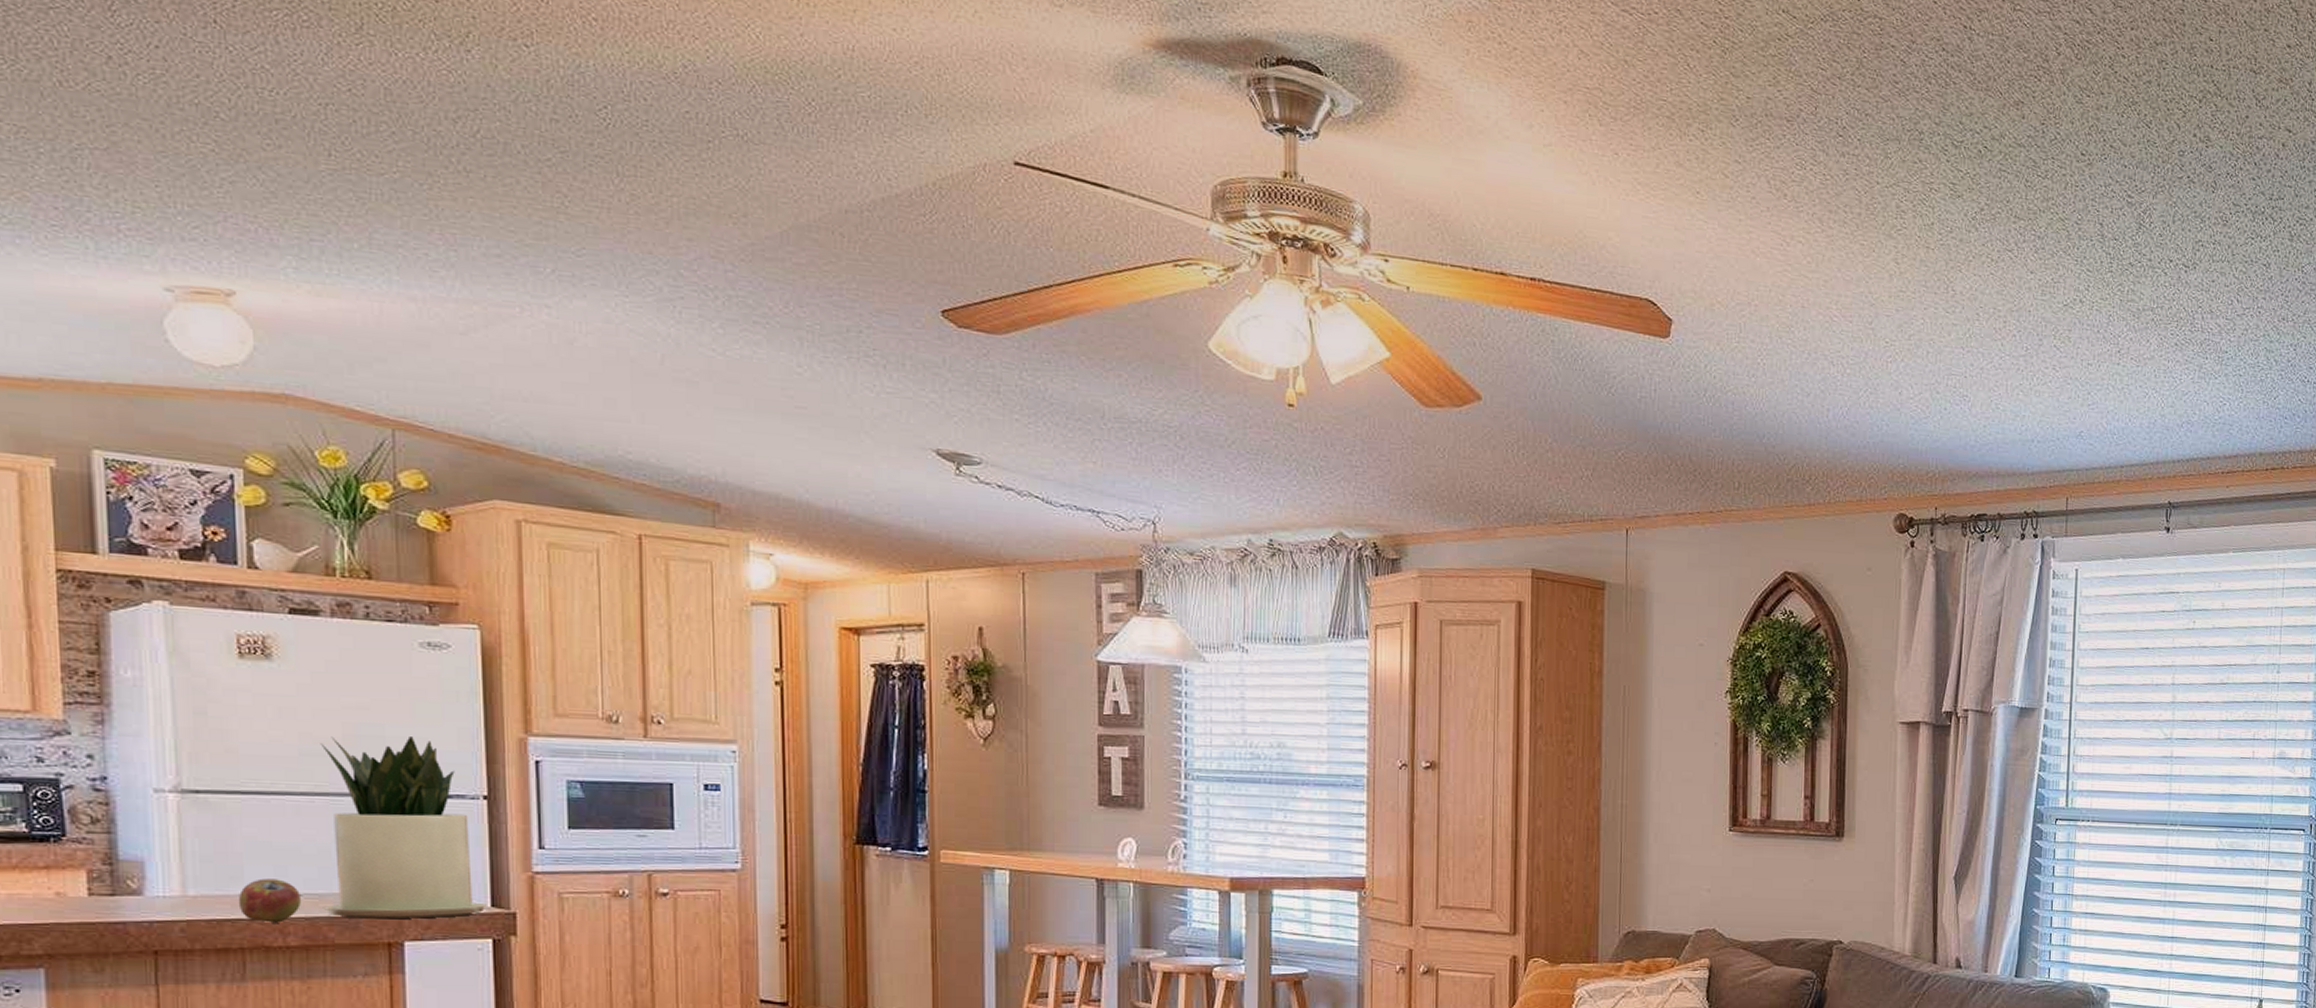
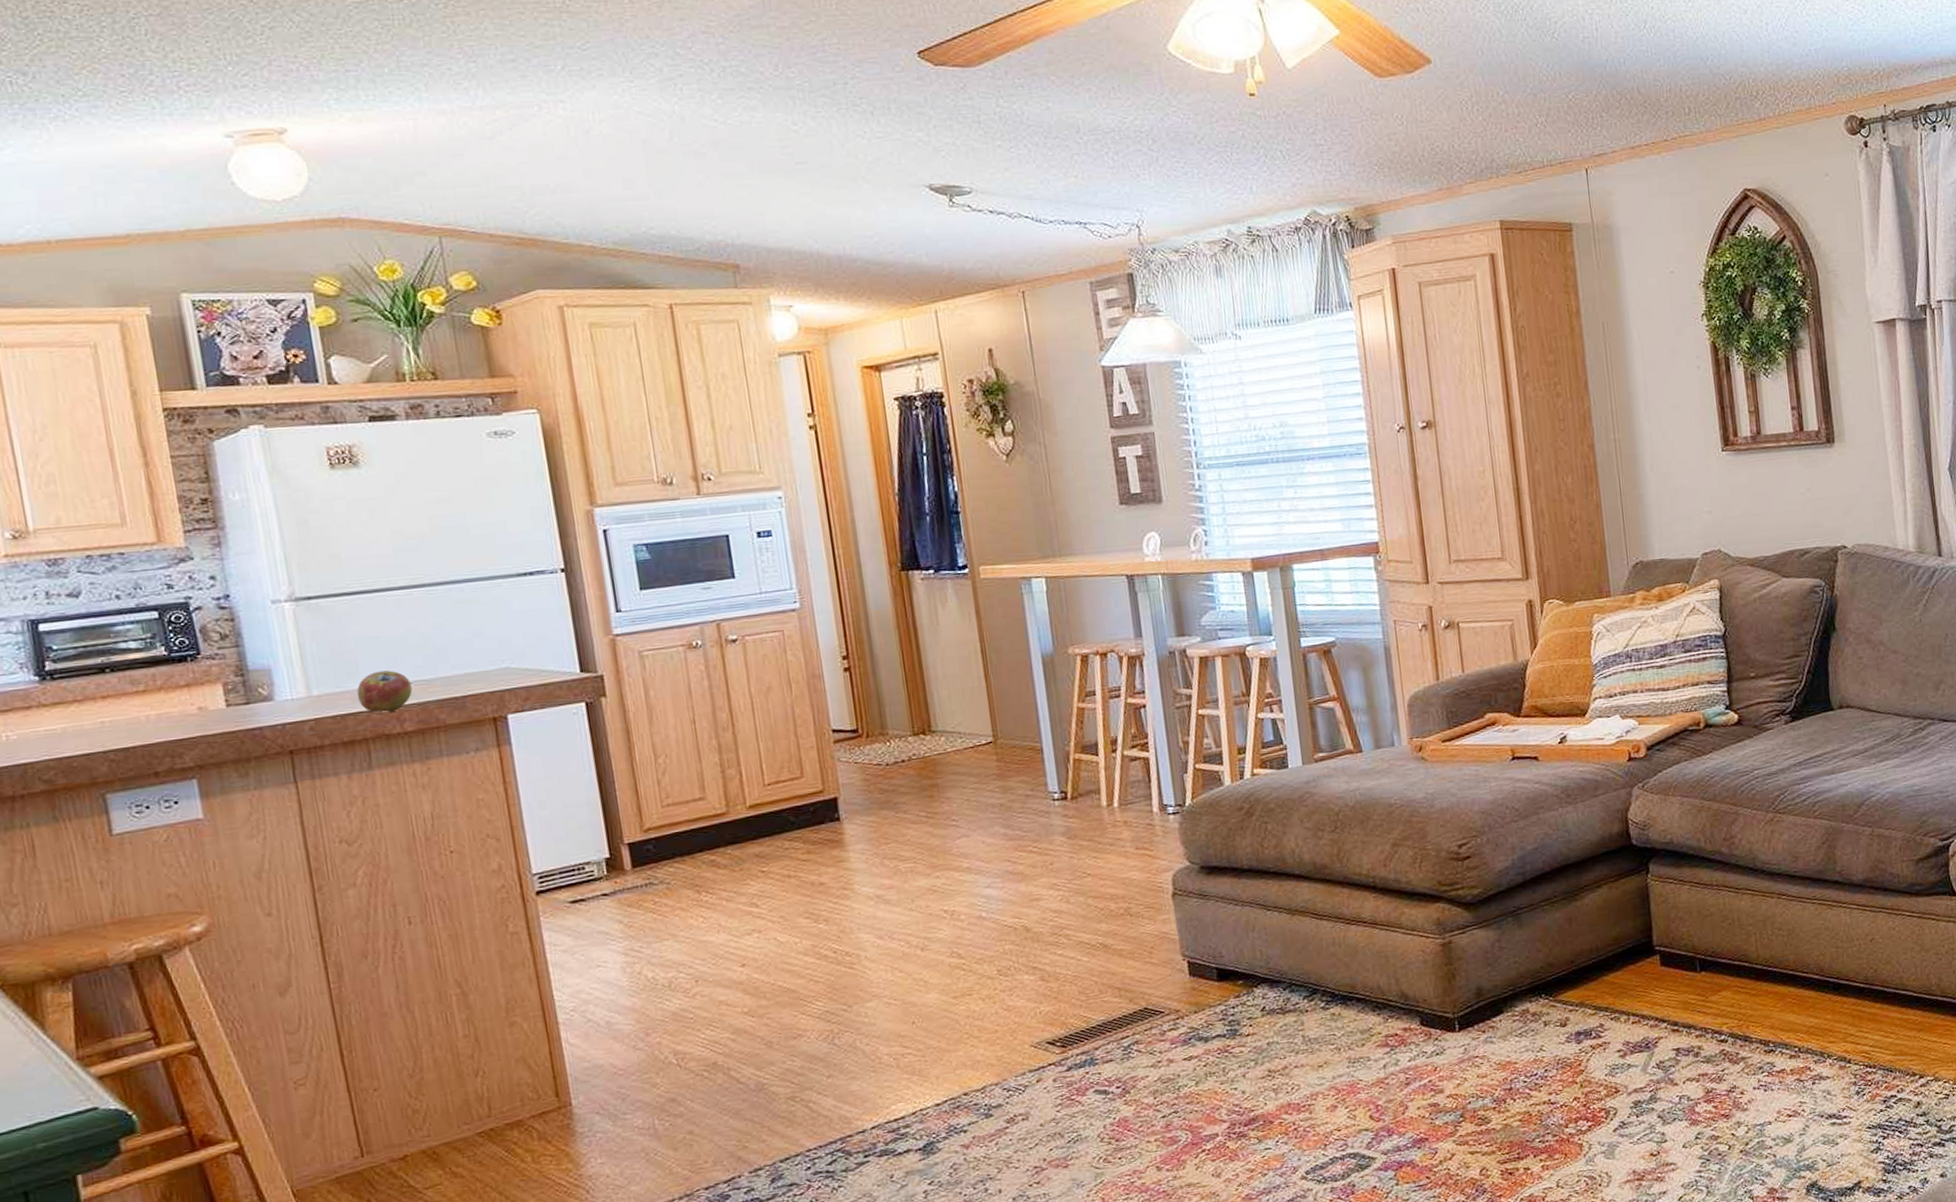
planter: present [320,736,487,919] -> none [411,522,577,700]

